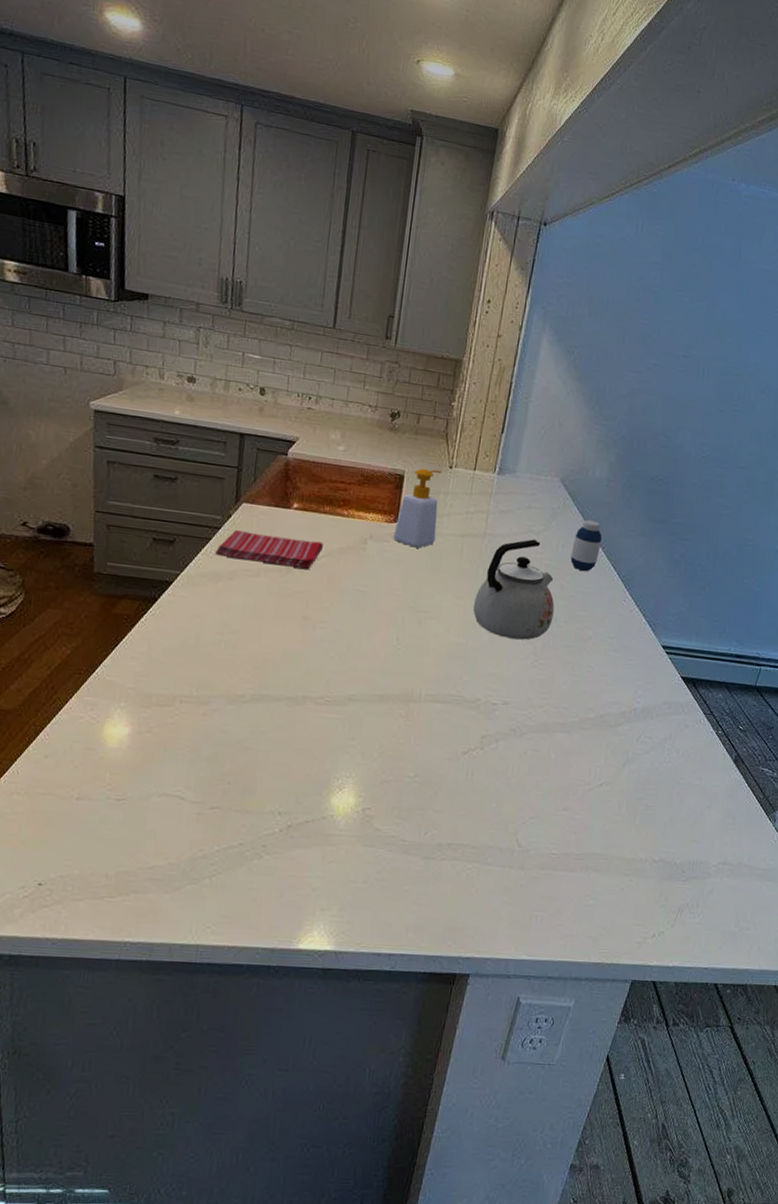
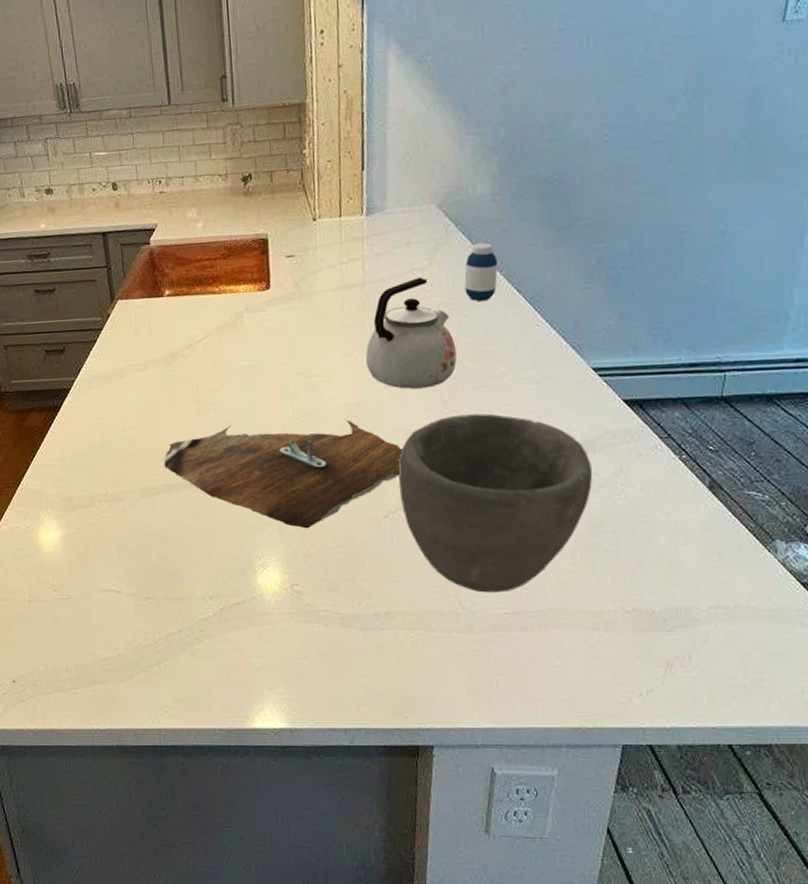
dish towel: present [215,530,323,569] -> none [102,324,201,356]
cutting board: none [258,645,492,756] -> present [164,418,403,529]
soap bottle: present [393,468,442,548] -> none [268,225,312,312]
bowl: none [481,668,648,835] -> present [398,413,593,593]

